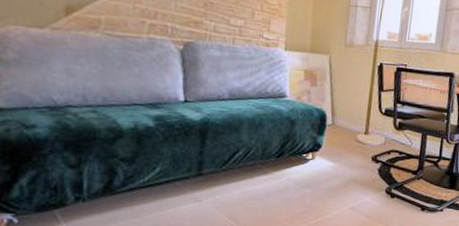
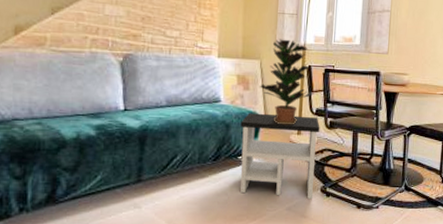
side table: none [304,110,389,200] -> present [240,113,320,200]
potted plant: none [328,33,384,125] -> present [260,39,314,125]

